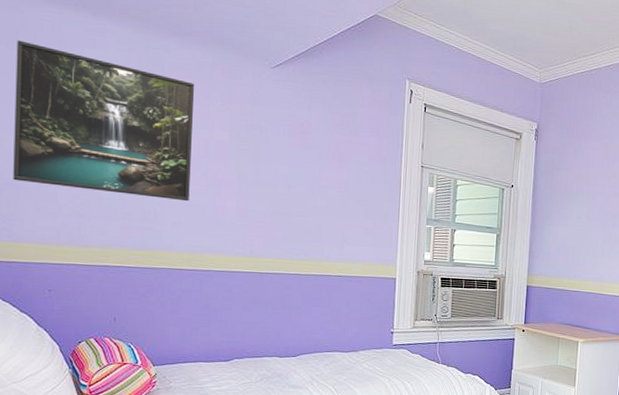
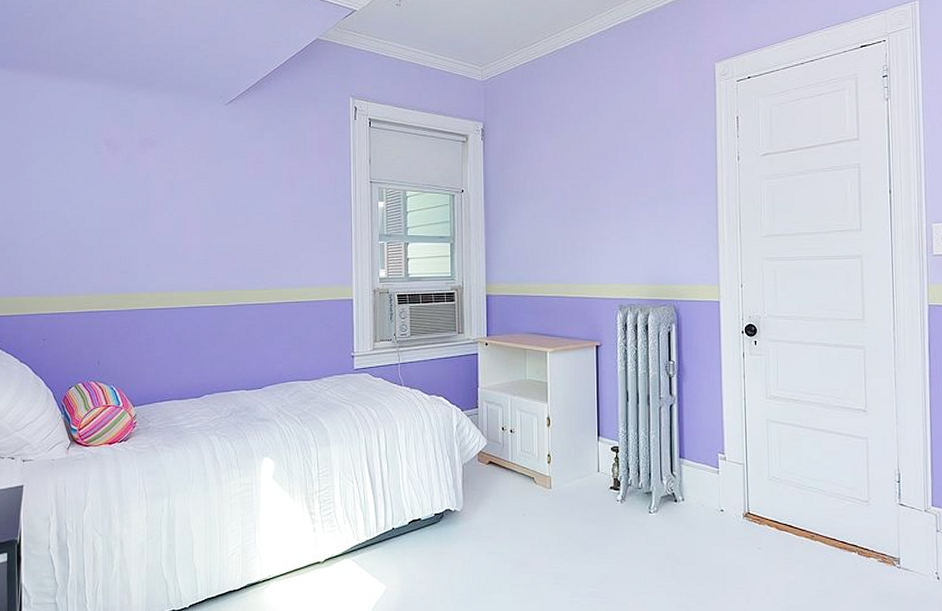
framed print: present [13,40,195,202] -> none [12,112,160,243]

